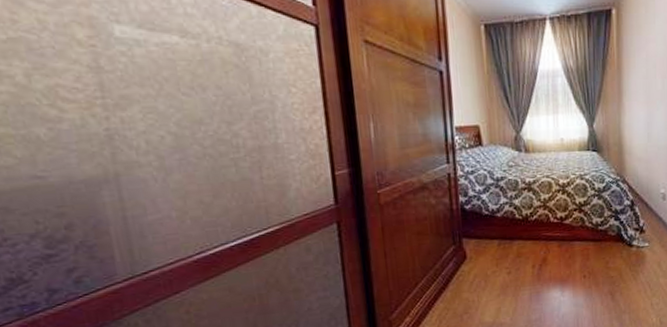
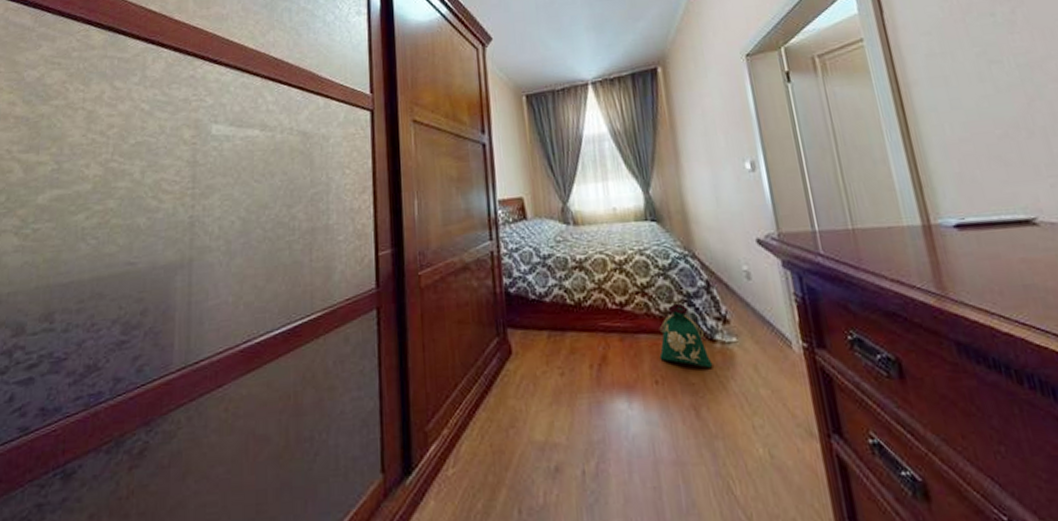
bag: none [588,218,628,265] -> present [659,303,713,368]

